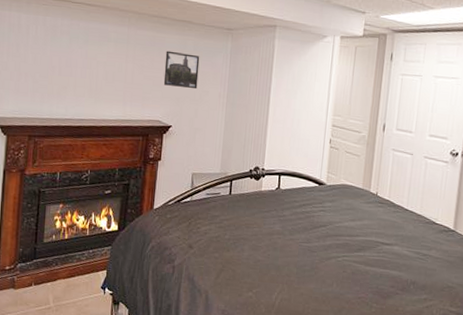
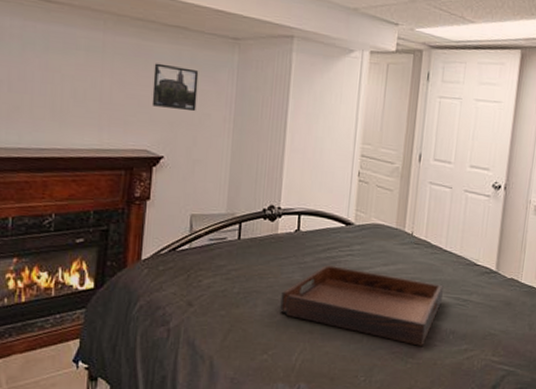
serving tray: none [263,218,405,294] -> present [280,264,444,346]

